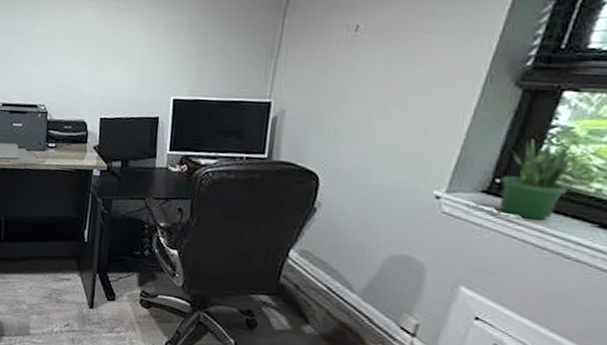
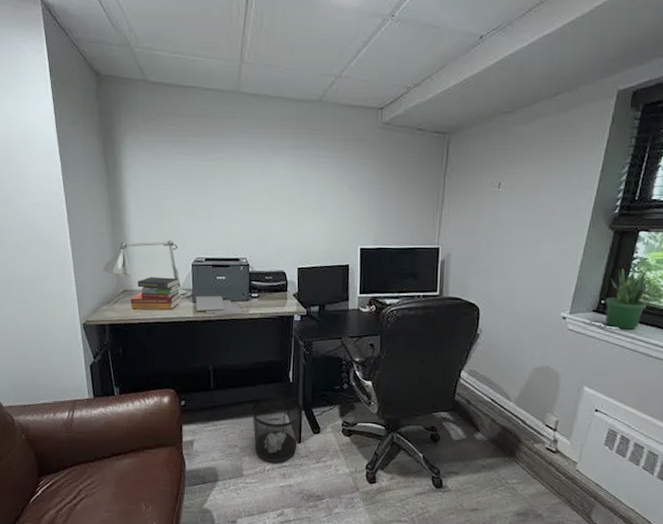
waste bin: none [42,253,96,328] -> present [252,395,302,464]

